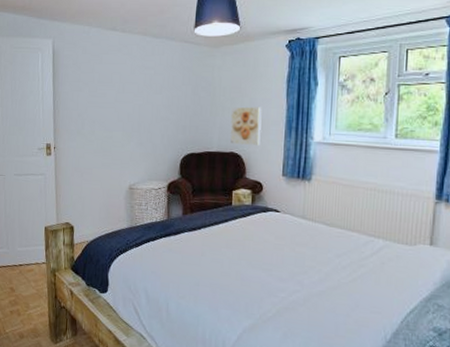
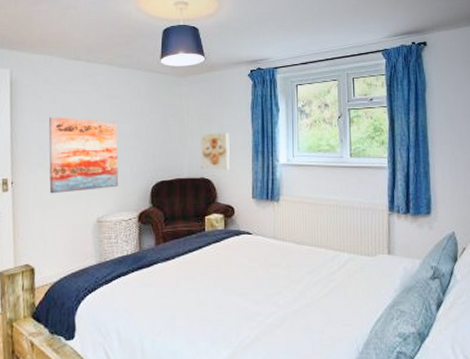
wall art: none [86,86,151,160] -> present [48,117,119,194]

